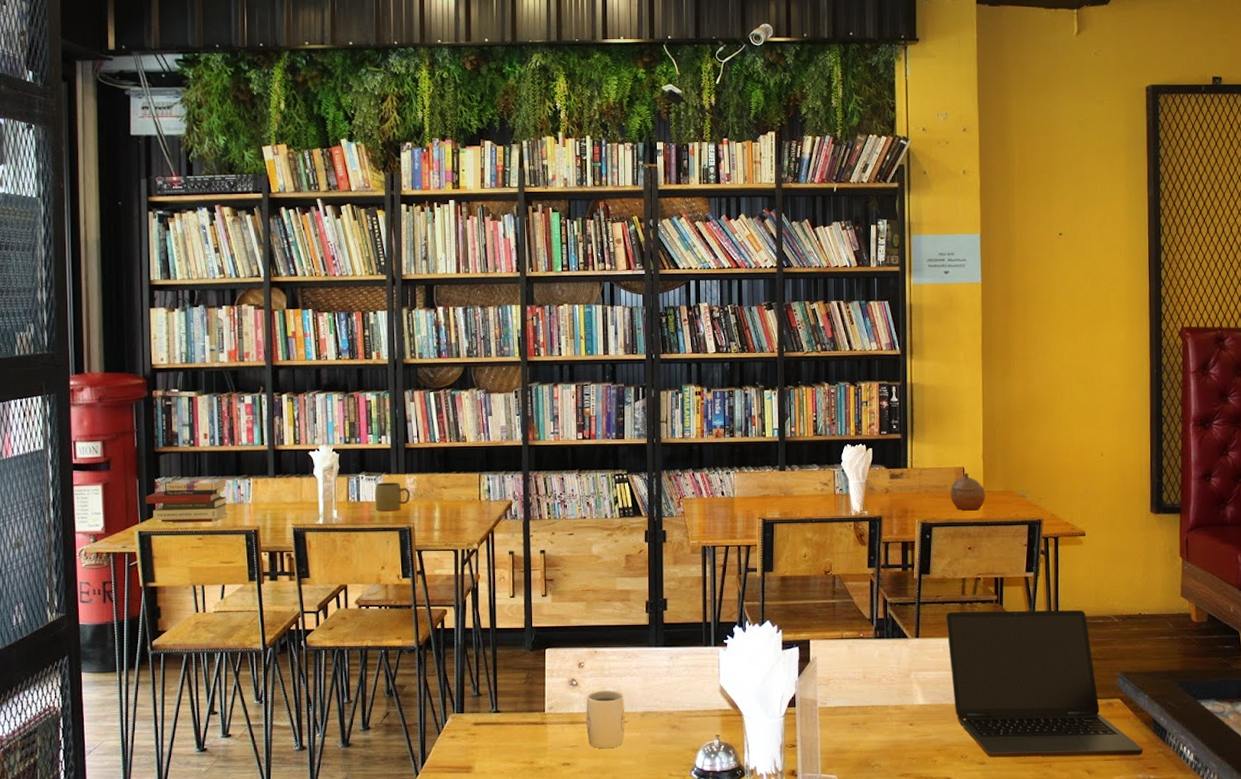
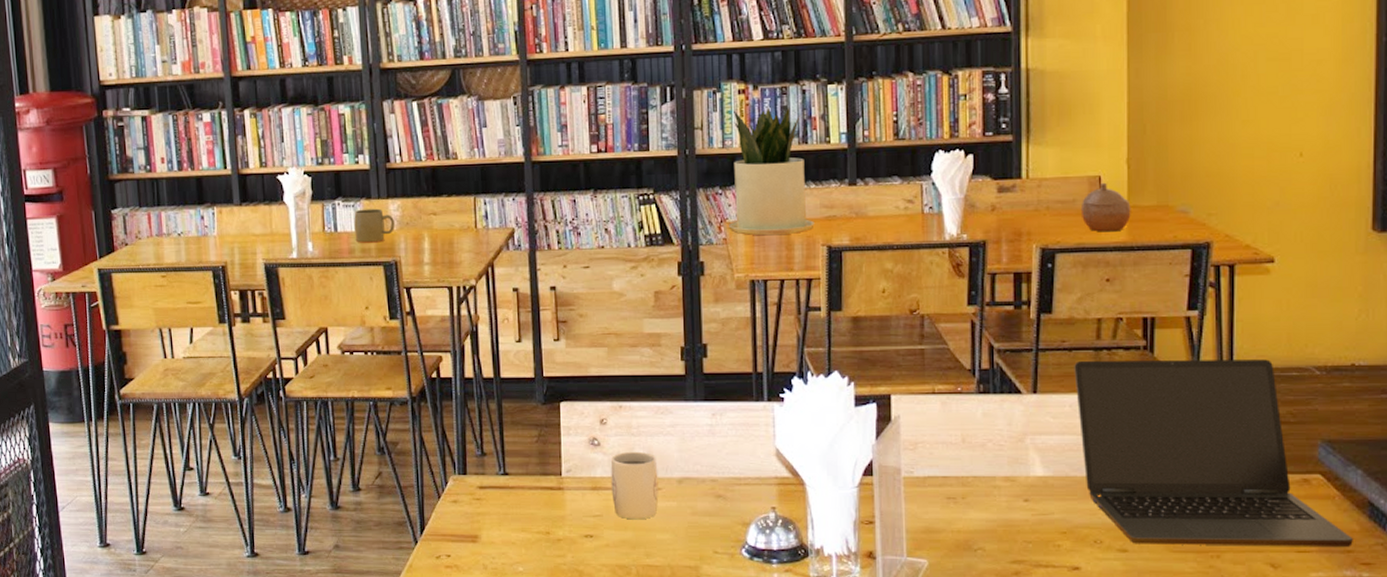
books: present [145,479,229,523] -> none [102,208,193,258]
planter: none [686,407,753,510] -> present [729,107,814,236]

